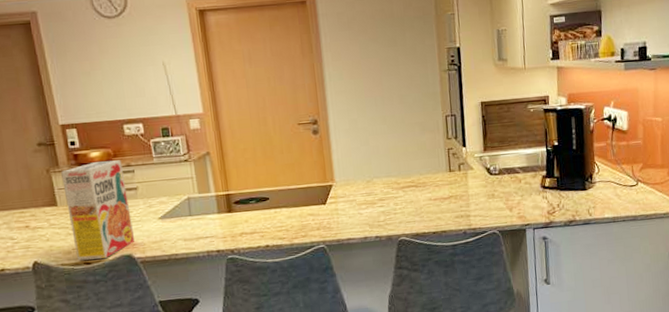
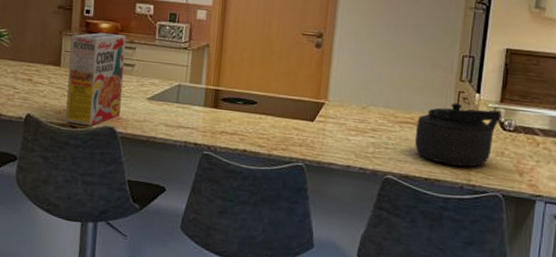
kettle: none [417,158,488,216] -> present [415,103,503,167]

